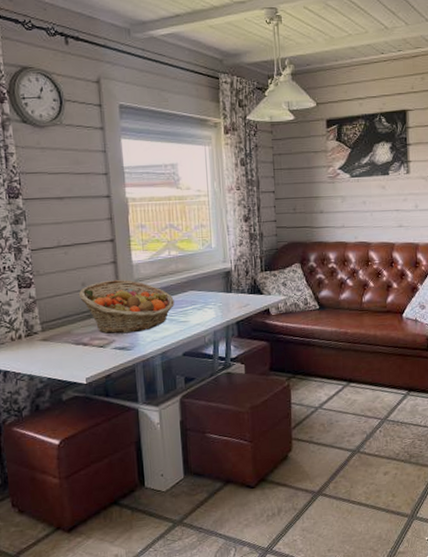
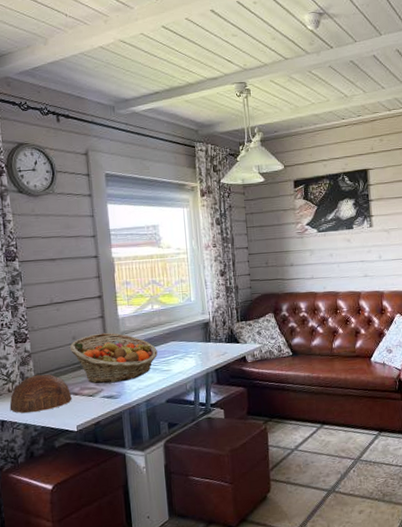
bowl: none [13,322,81,364] -> present [9,374,72,414]

